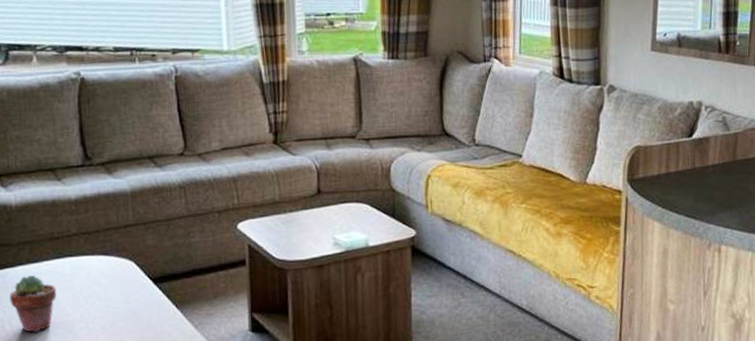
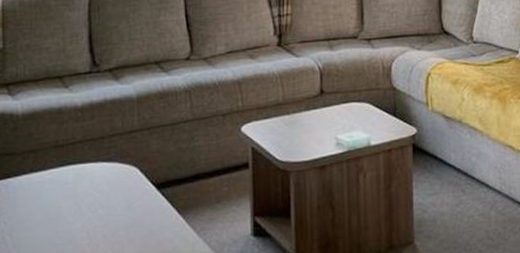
potted succulent: present [10,275,56,332] -> none [12,184,58,244]

